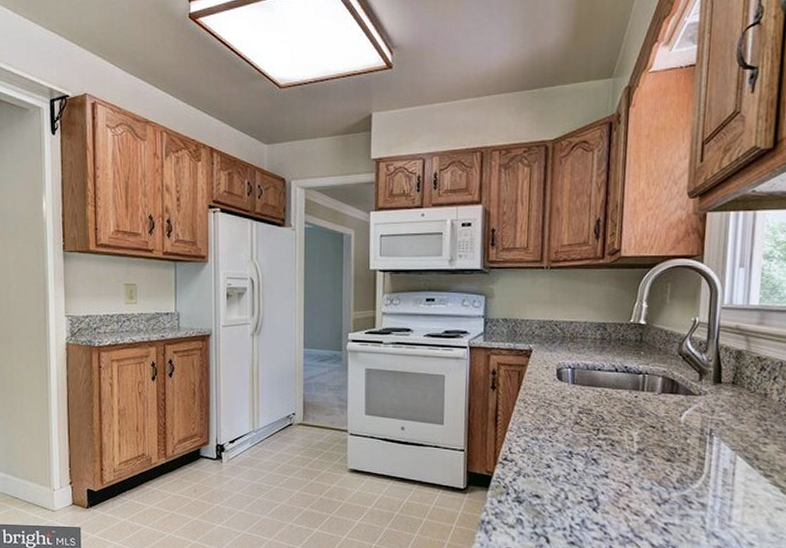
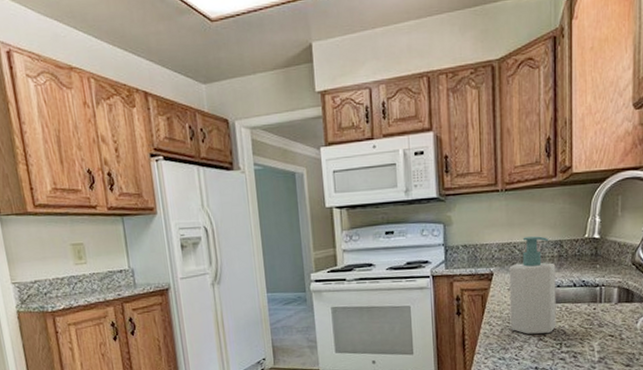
soap bottle: none [546,316,598,418] -> present [509,236,556,334]

